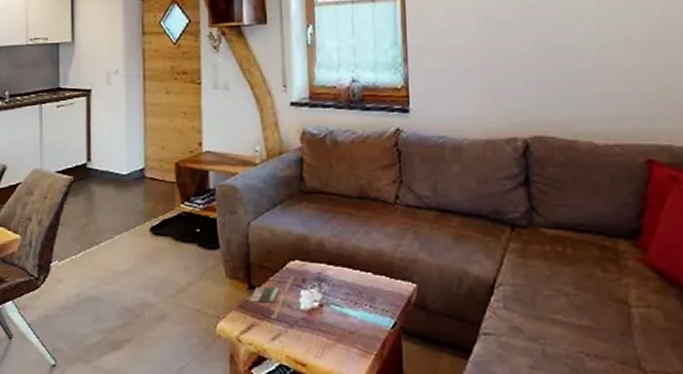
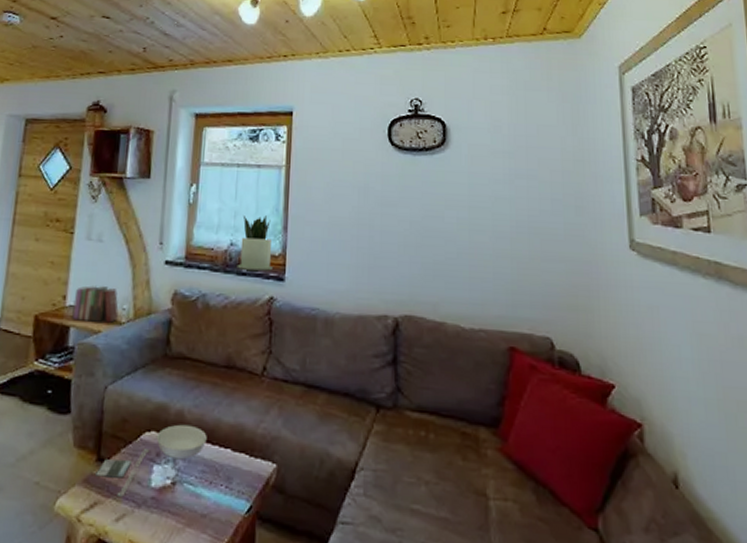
books: none [208,131,252,165] -> present [71,286,119,323]
bowl: none [300,253,348,284] -> present [156,424,207,460]
planter: none [360,49,398,106] -> present [237,215,274,272]

